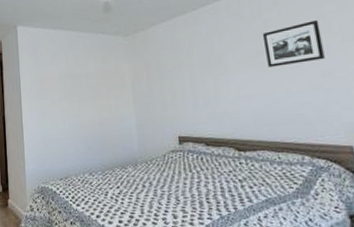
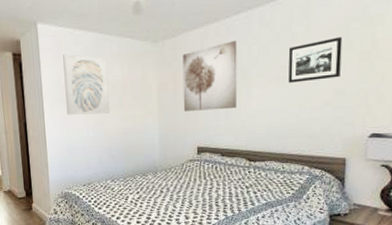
wall art: none [40,51,85,107] -> present [63,54,109,115]
wall art: none [154,30,216,100] -> present [183,41,237,111]

